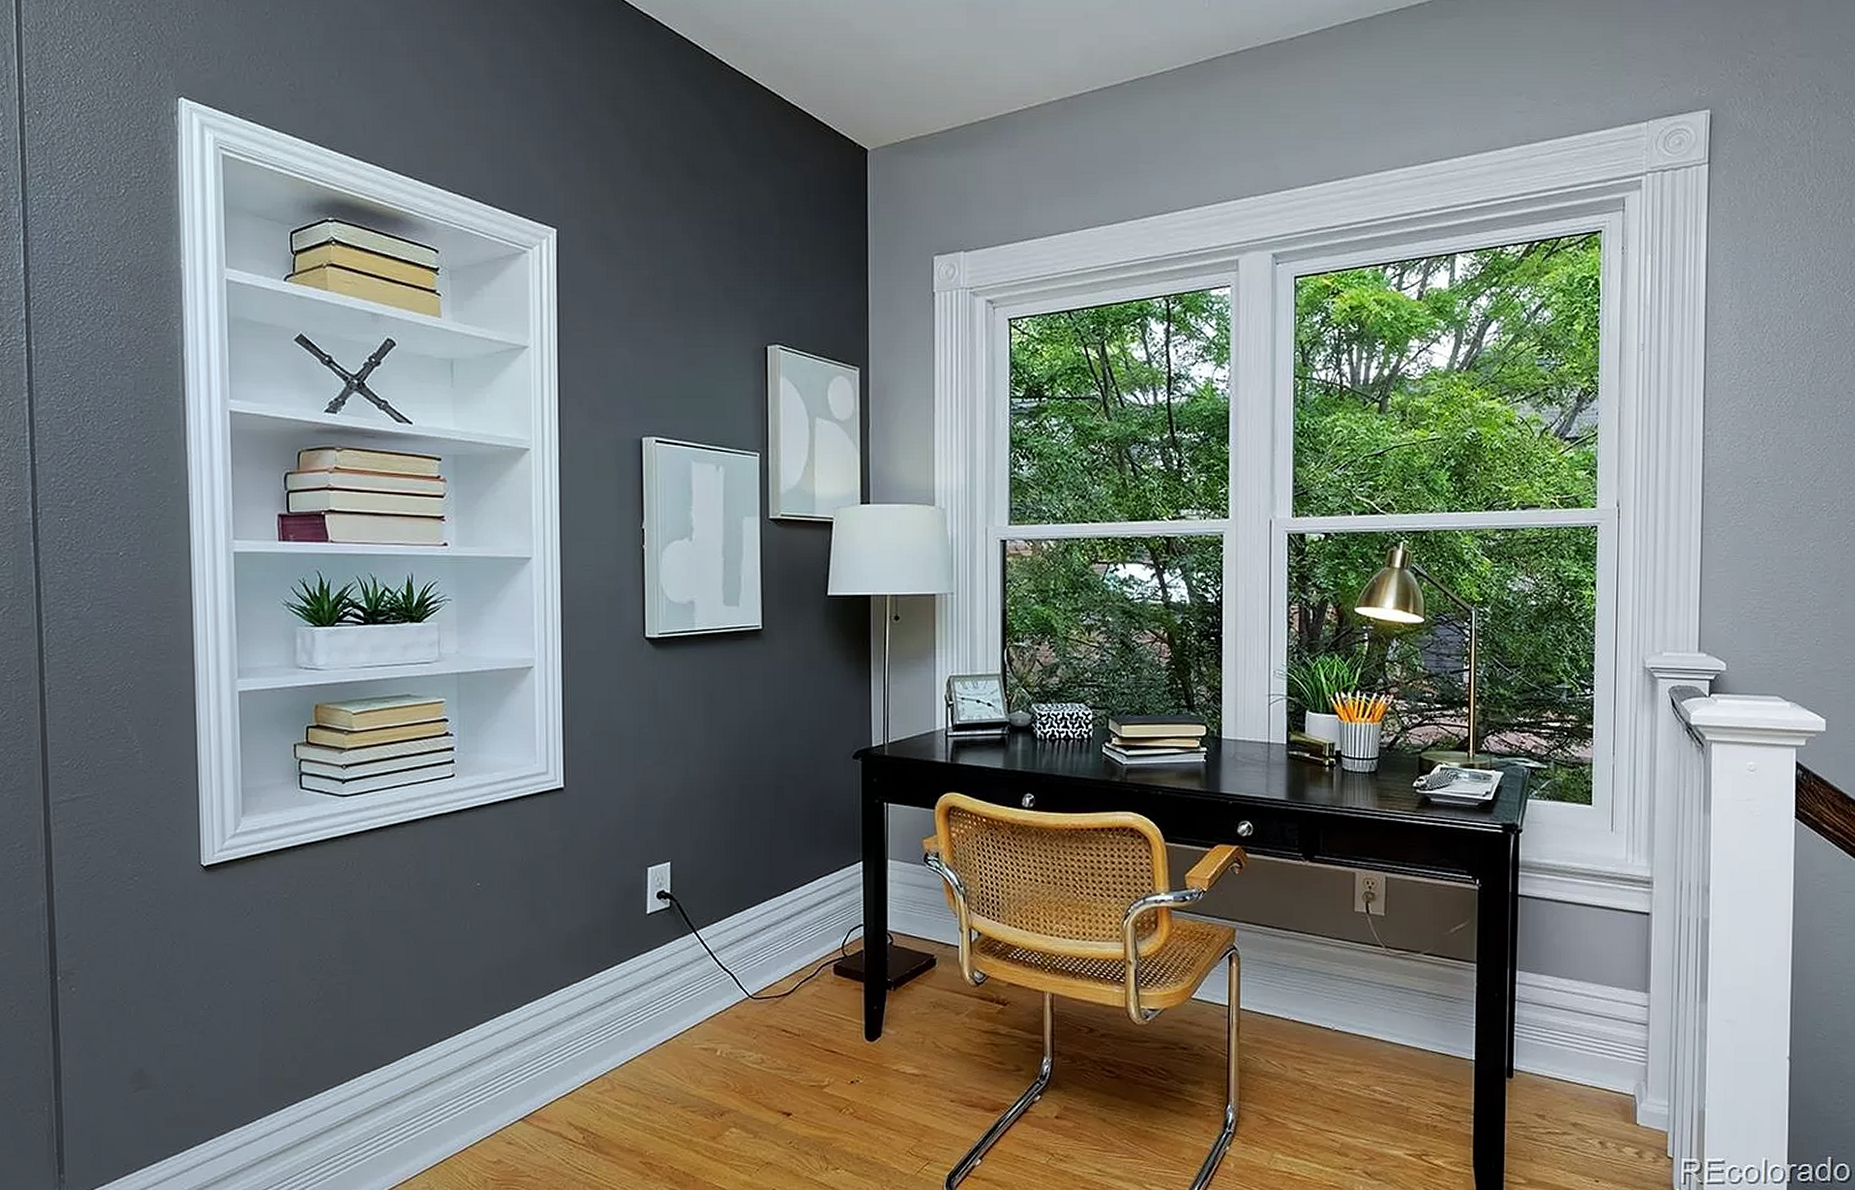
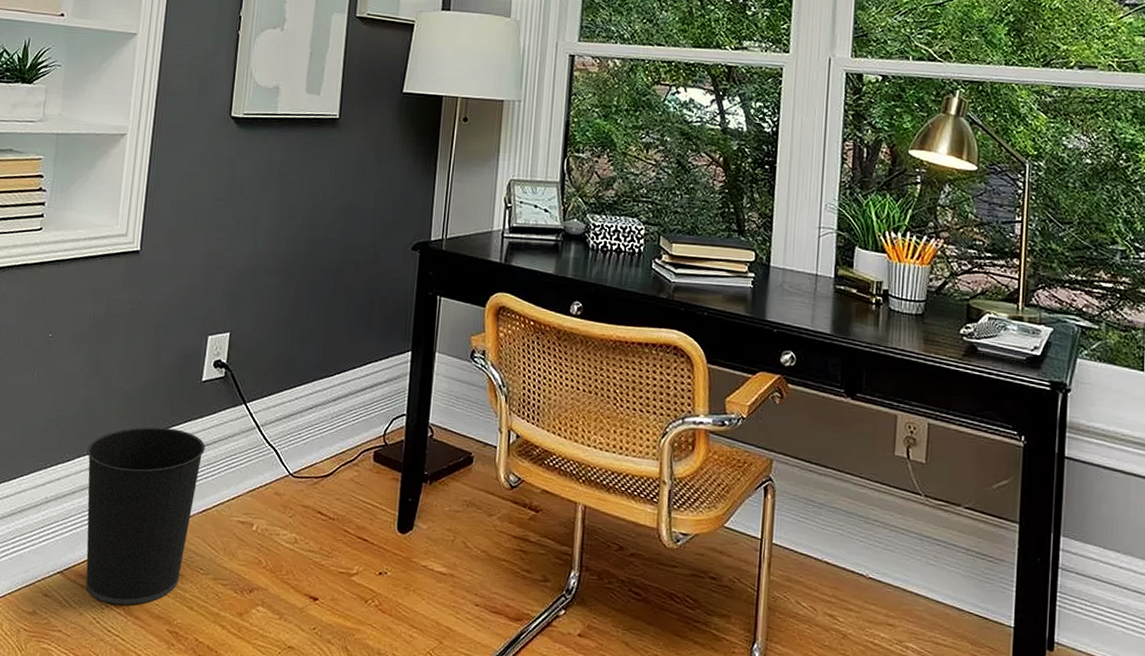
wastebasket: none [534,965,658,1144] -> present [86,426,206,605]

